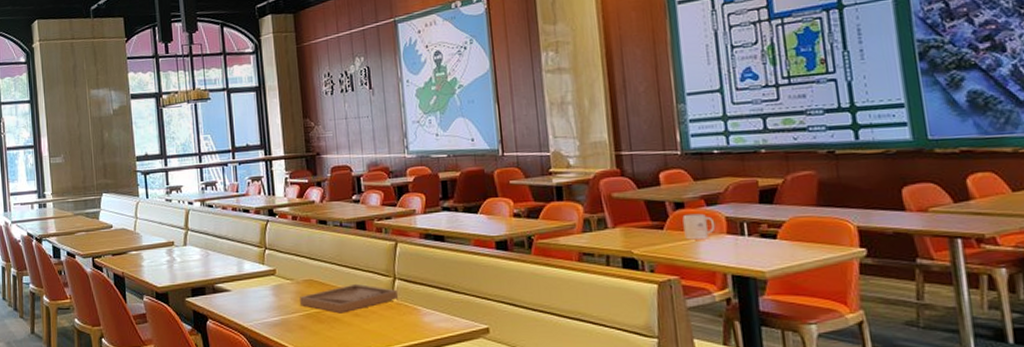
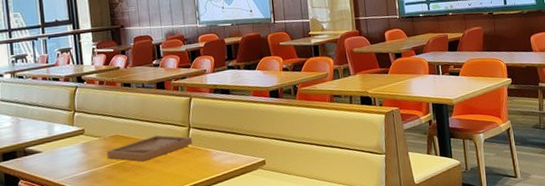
mug: present [682,213,716,240] -> none [400,60,422,81]

